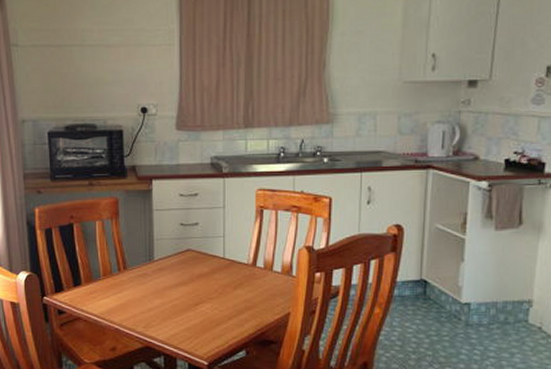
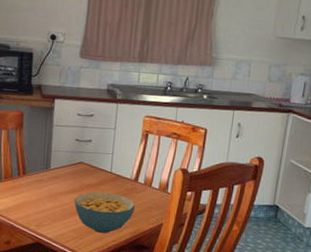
cereal bowl: none [184,282,256,329] -> present [74,191,136,233]

